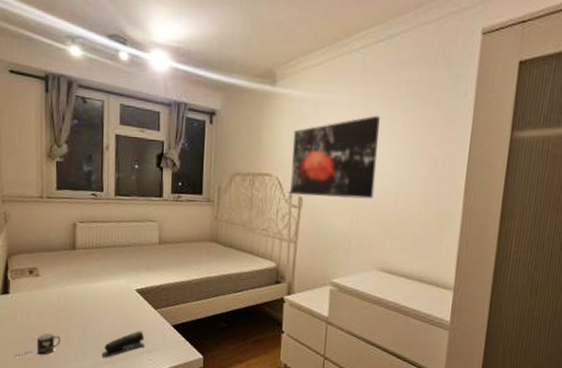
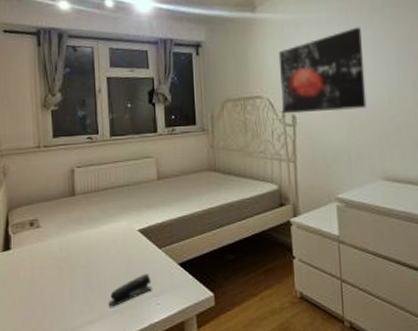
mug: present [14,333,61,358] -> none [18,287,66,318]

